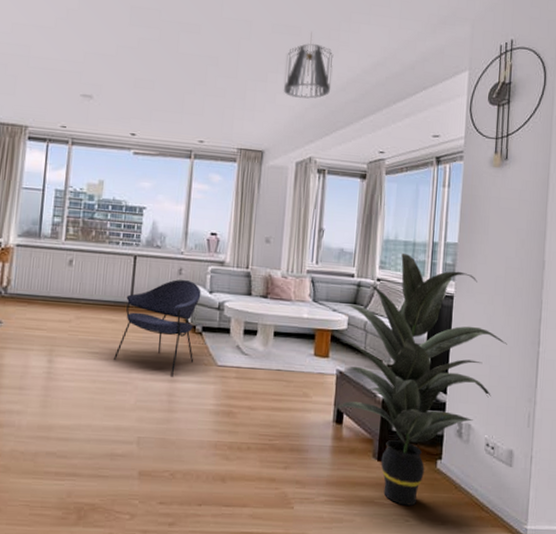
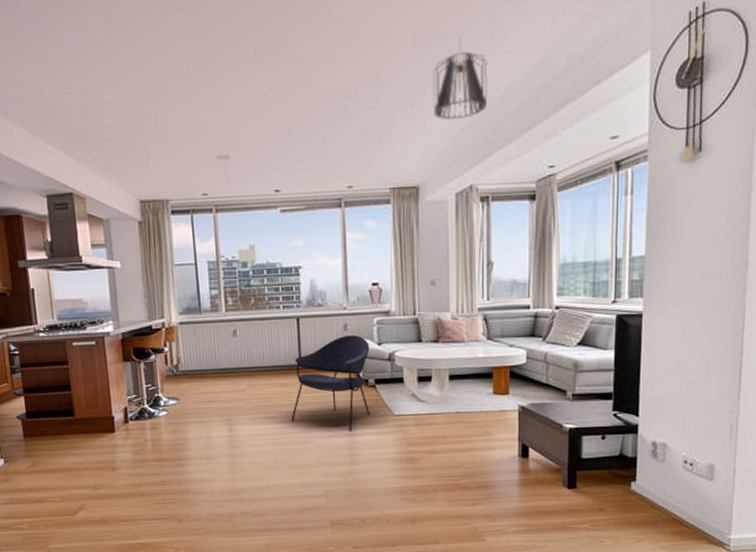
indoor plant: present [337,252,507,506] -> none [519,275,705,528]

